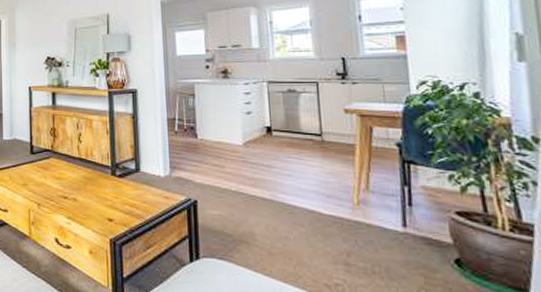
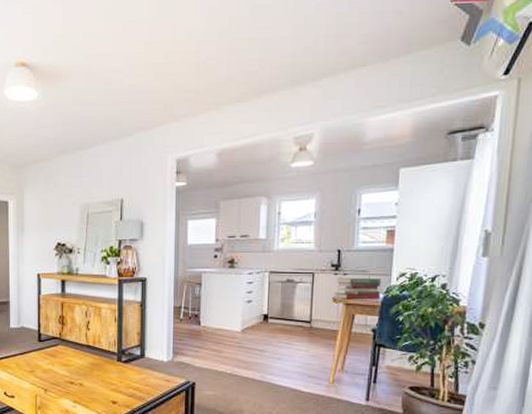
books: none [344,86,401,111] -> present [334,277,382,300]

